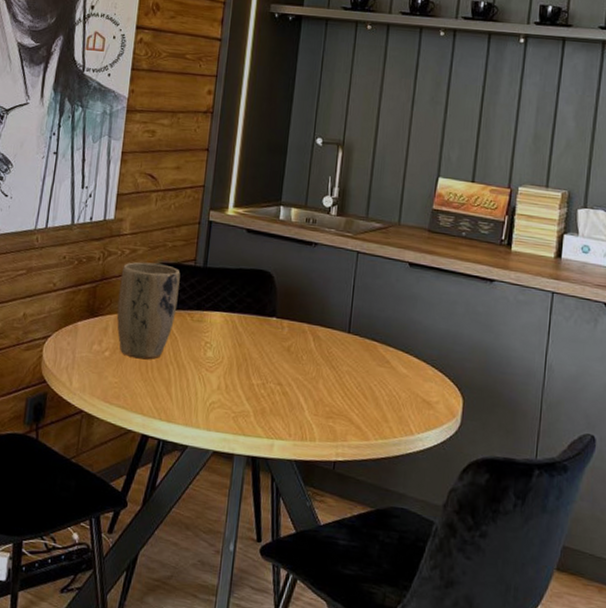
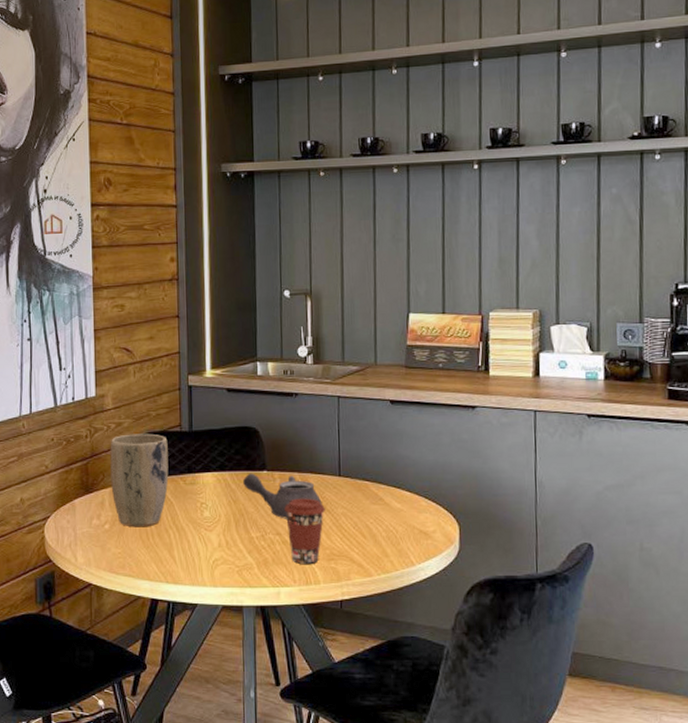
teapot: none [251,317,328,370] -> present [243,473,322,519]
coffee cup: none [289,350,331,420] -> present [284,498,326,565]

